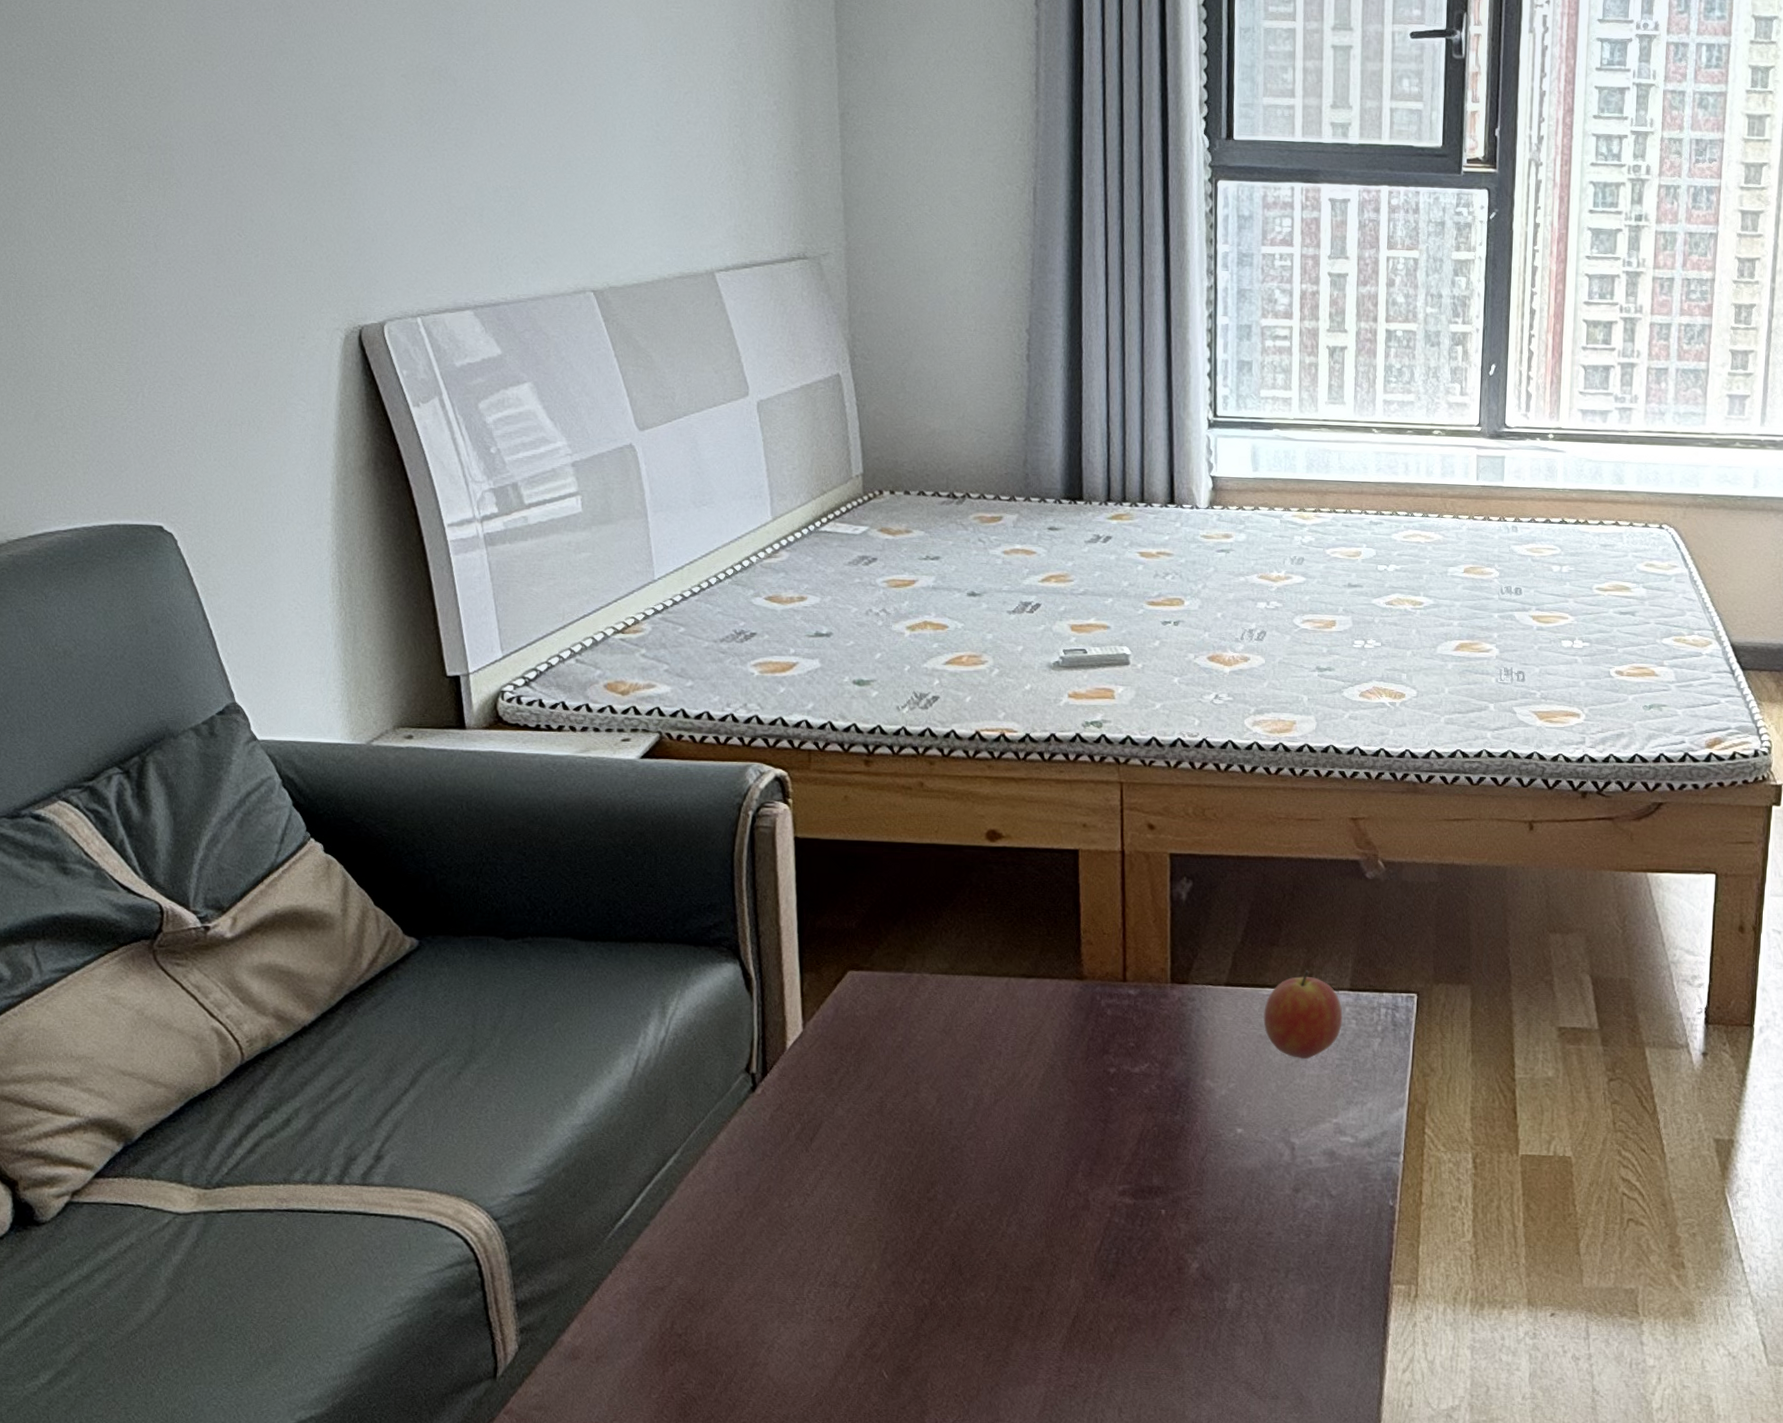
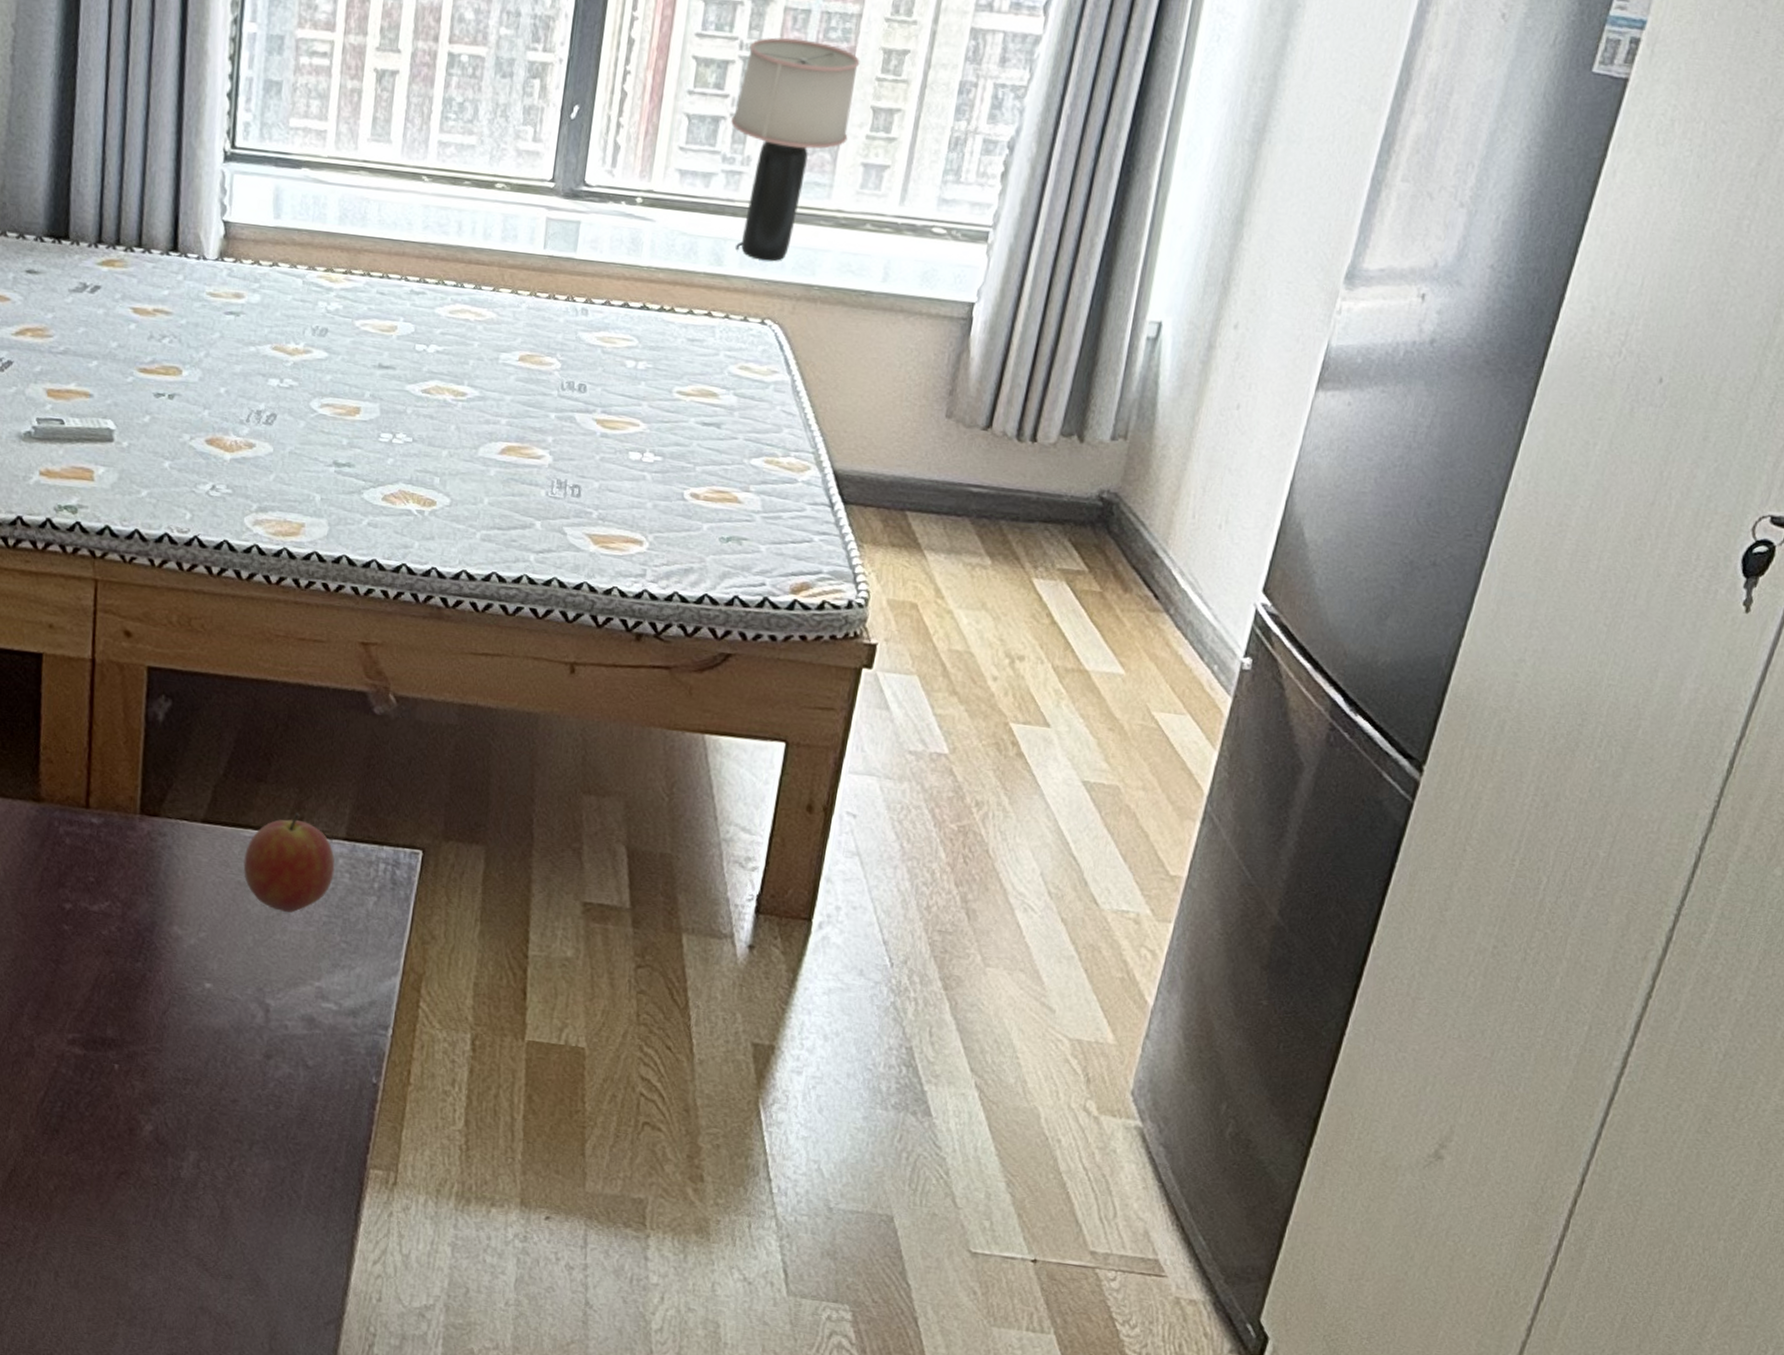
table lamp: none [1619,301,1717,477] -> present [731,37,860,261]

